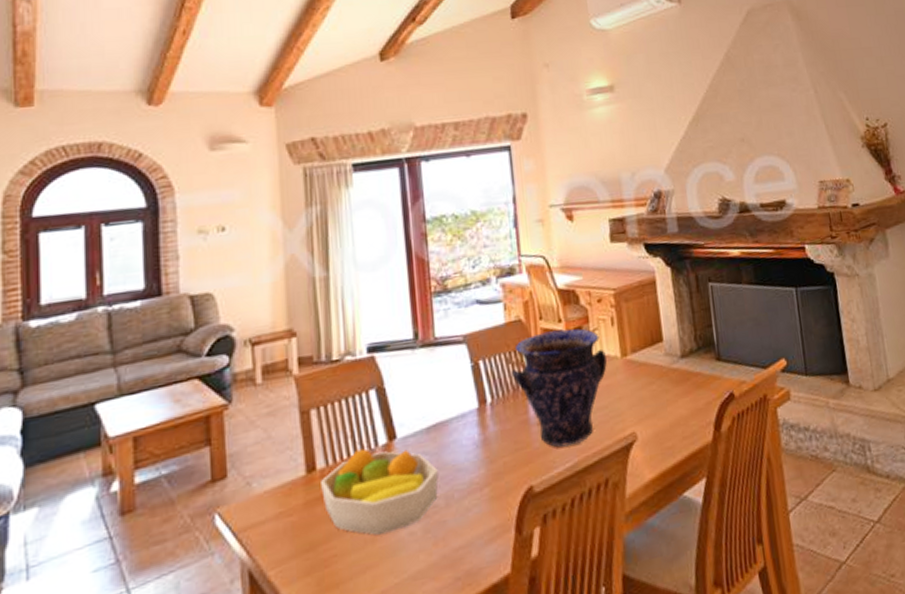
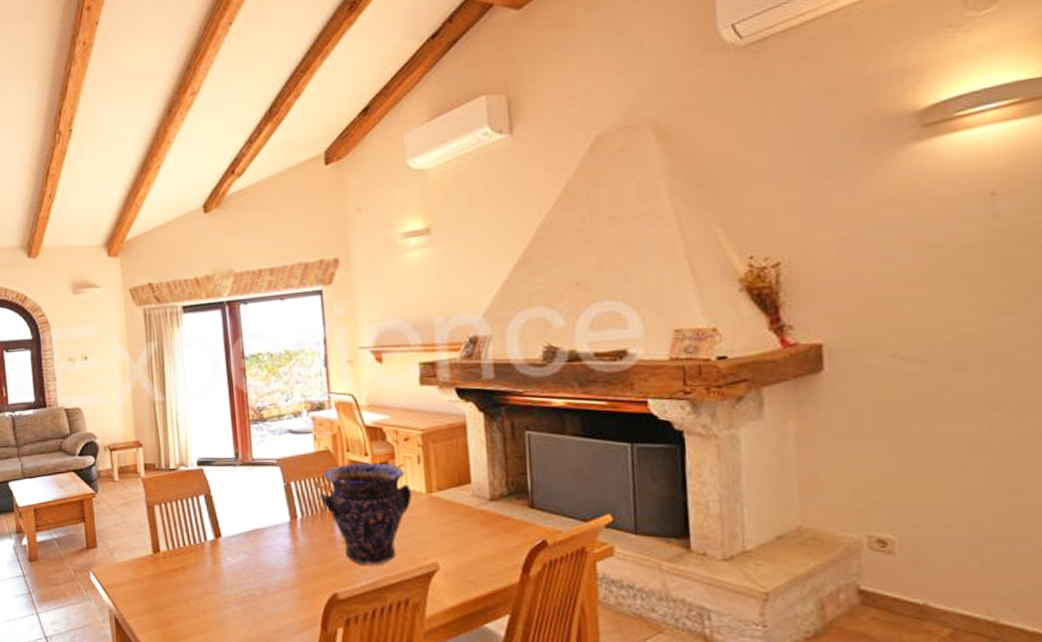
fruit bowl: present [321,448,438,535] -> none [164,541,256,609]

